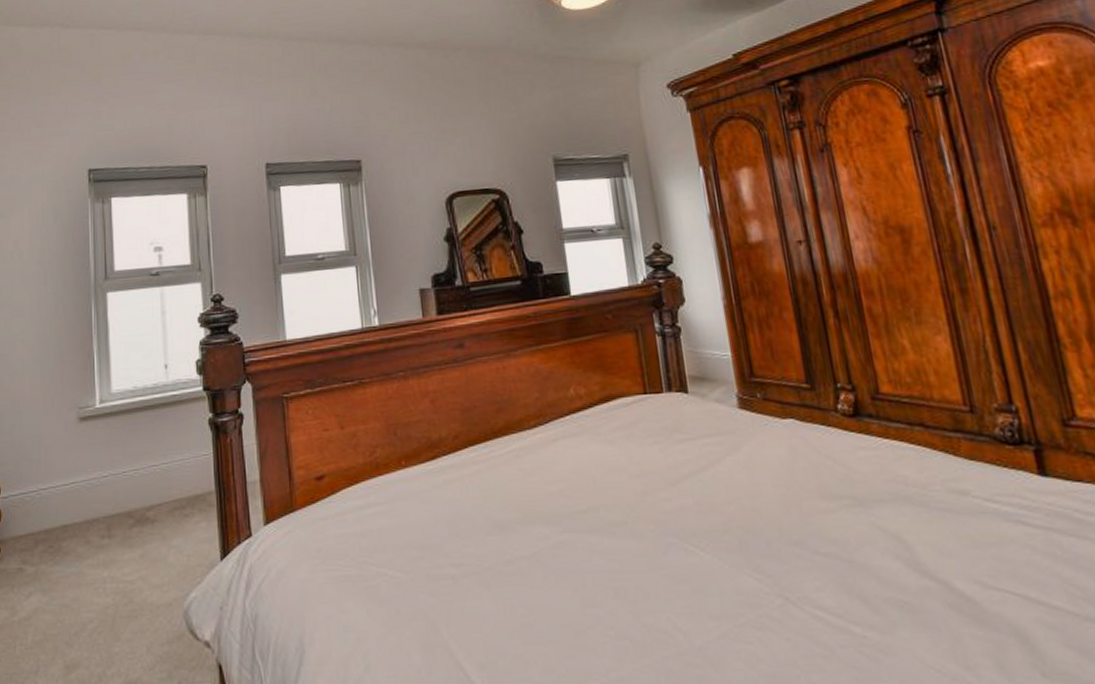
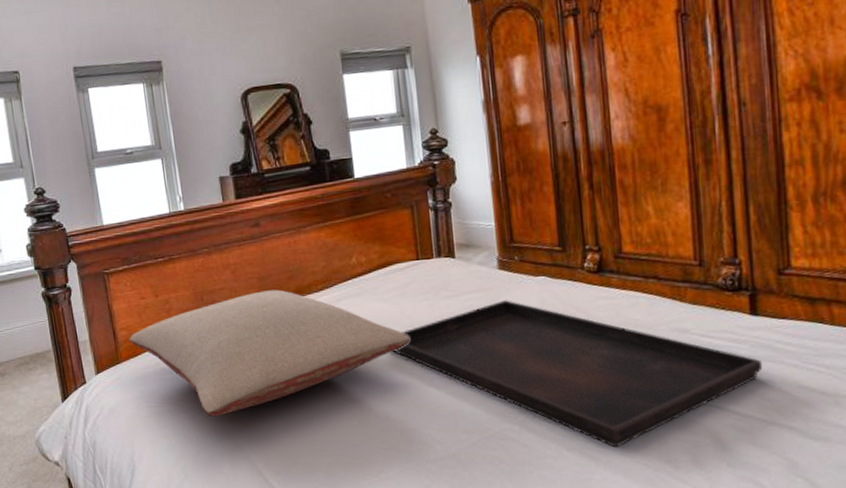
pillow: none [307,424,641,586] -> present [129,289,411,417]
serving tray: none [619,447,1065,646] -> present [392,300,763,448]

